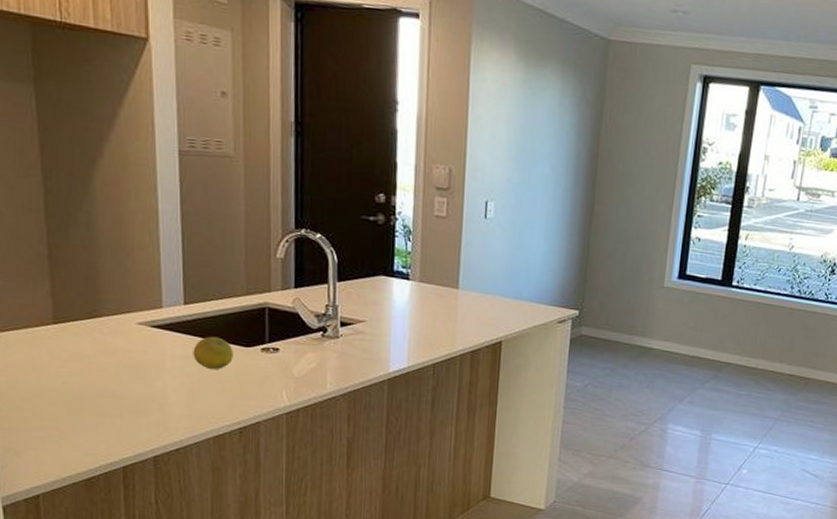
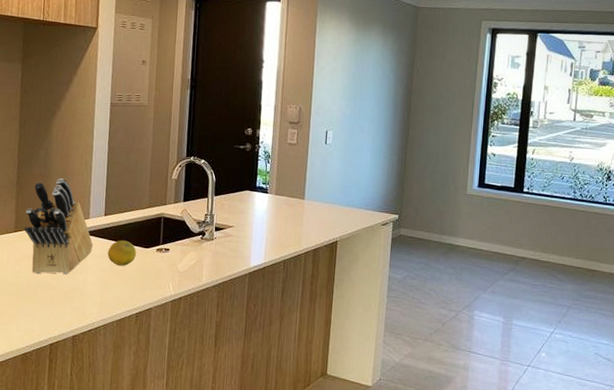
knife block: none [66,252,171,379] -> present [24,178,93,274]

